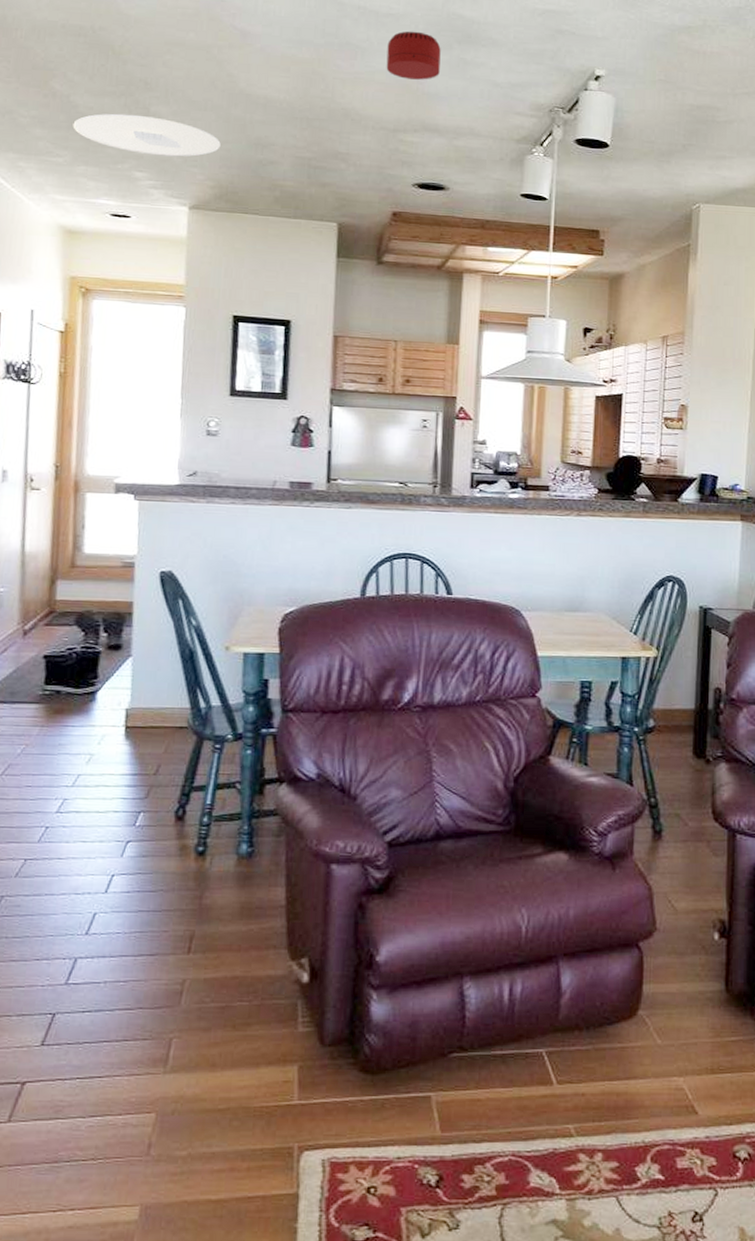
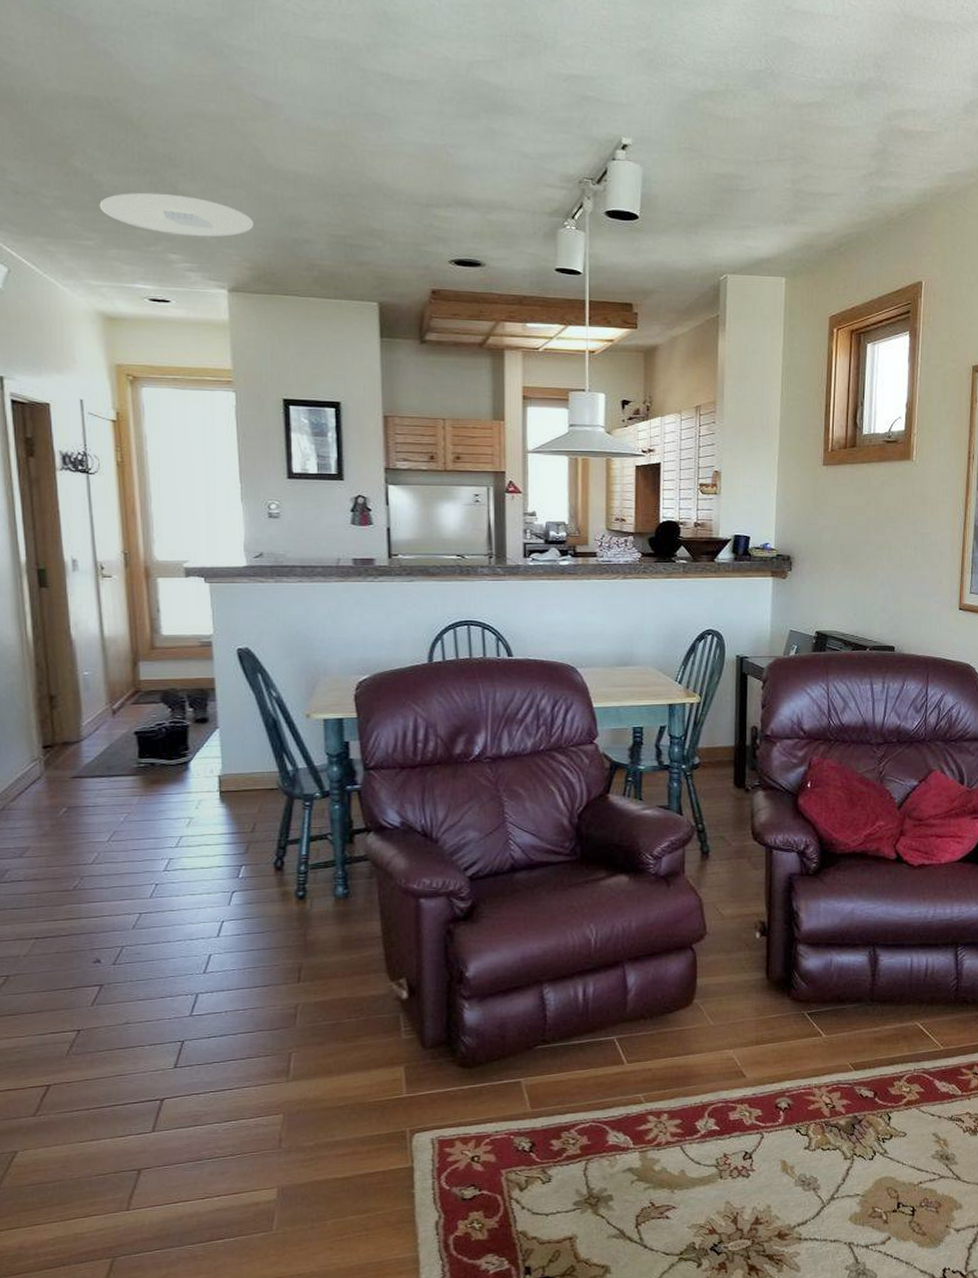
smoke detector: present [386,31,441,80] -> none [414,99,468,152]

